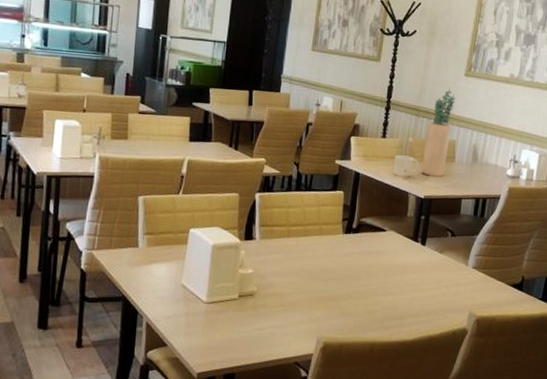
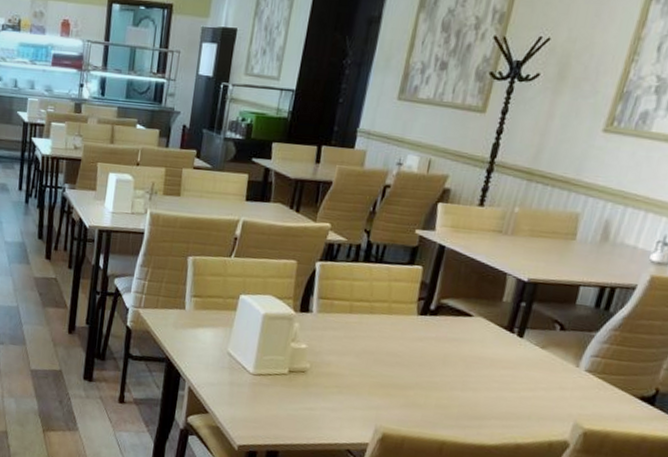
mug: present [393,155,418,177] -> none [489,227,525,255]
vase: present [421,87,455,177] -> none [527,146,586,257]

